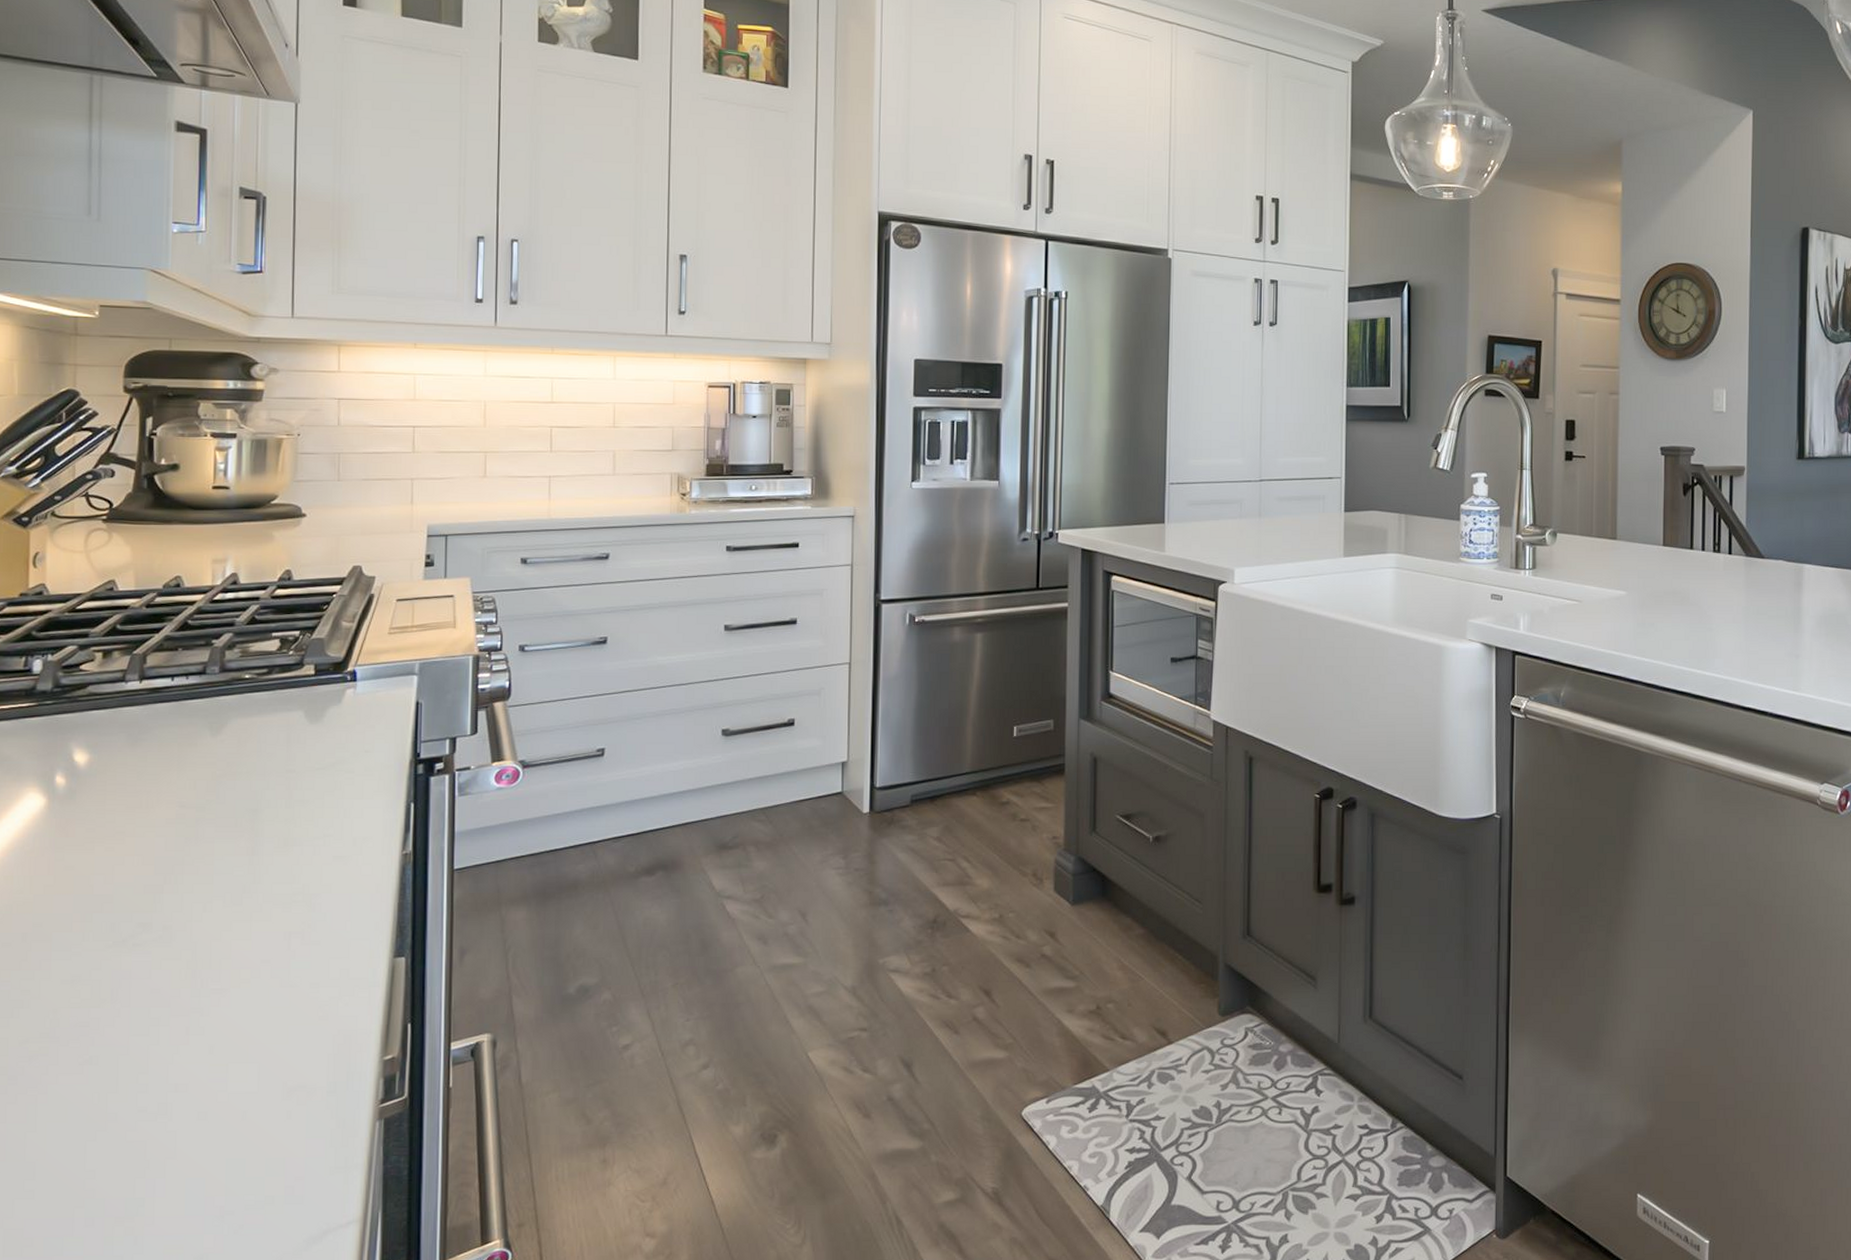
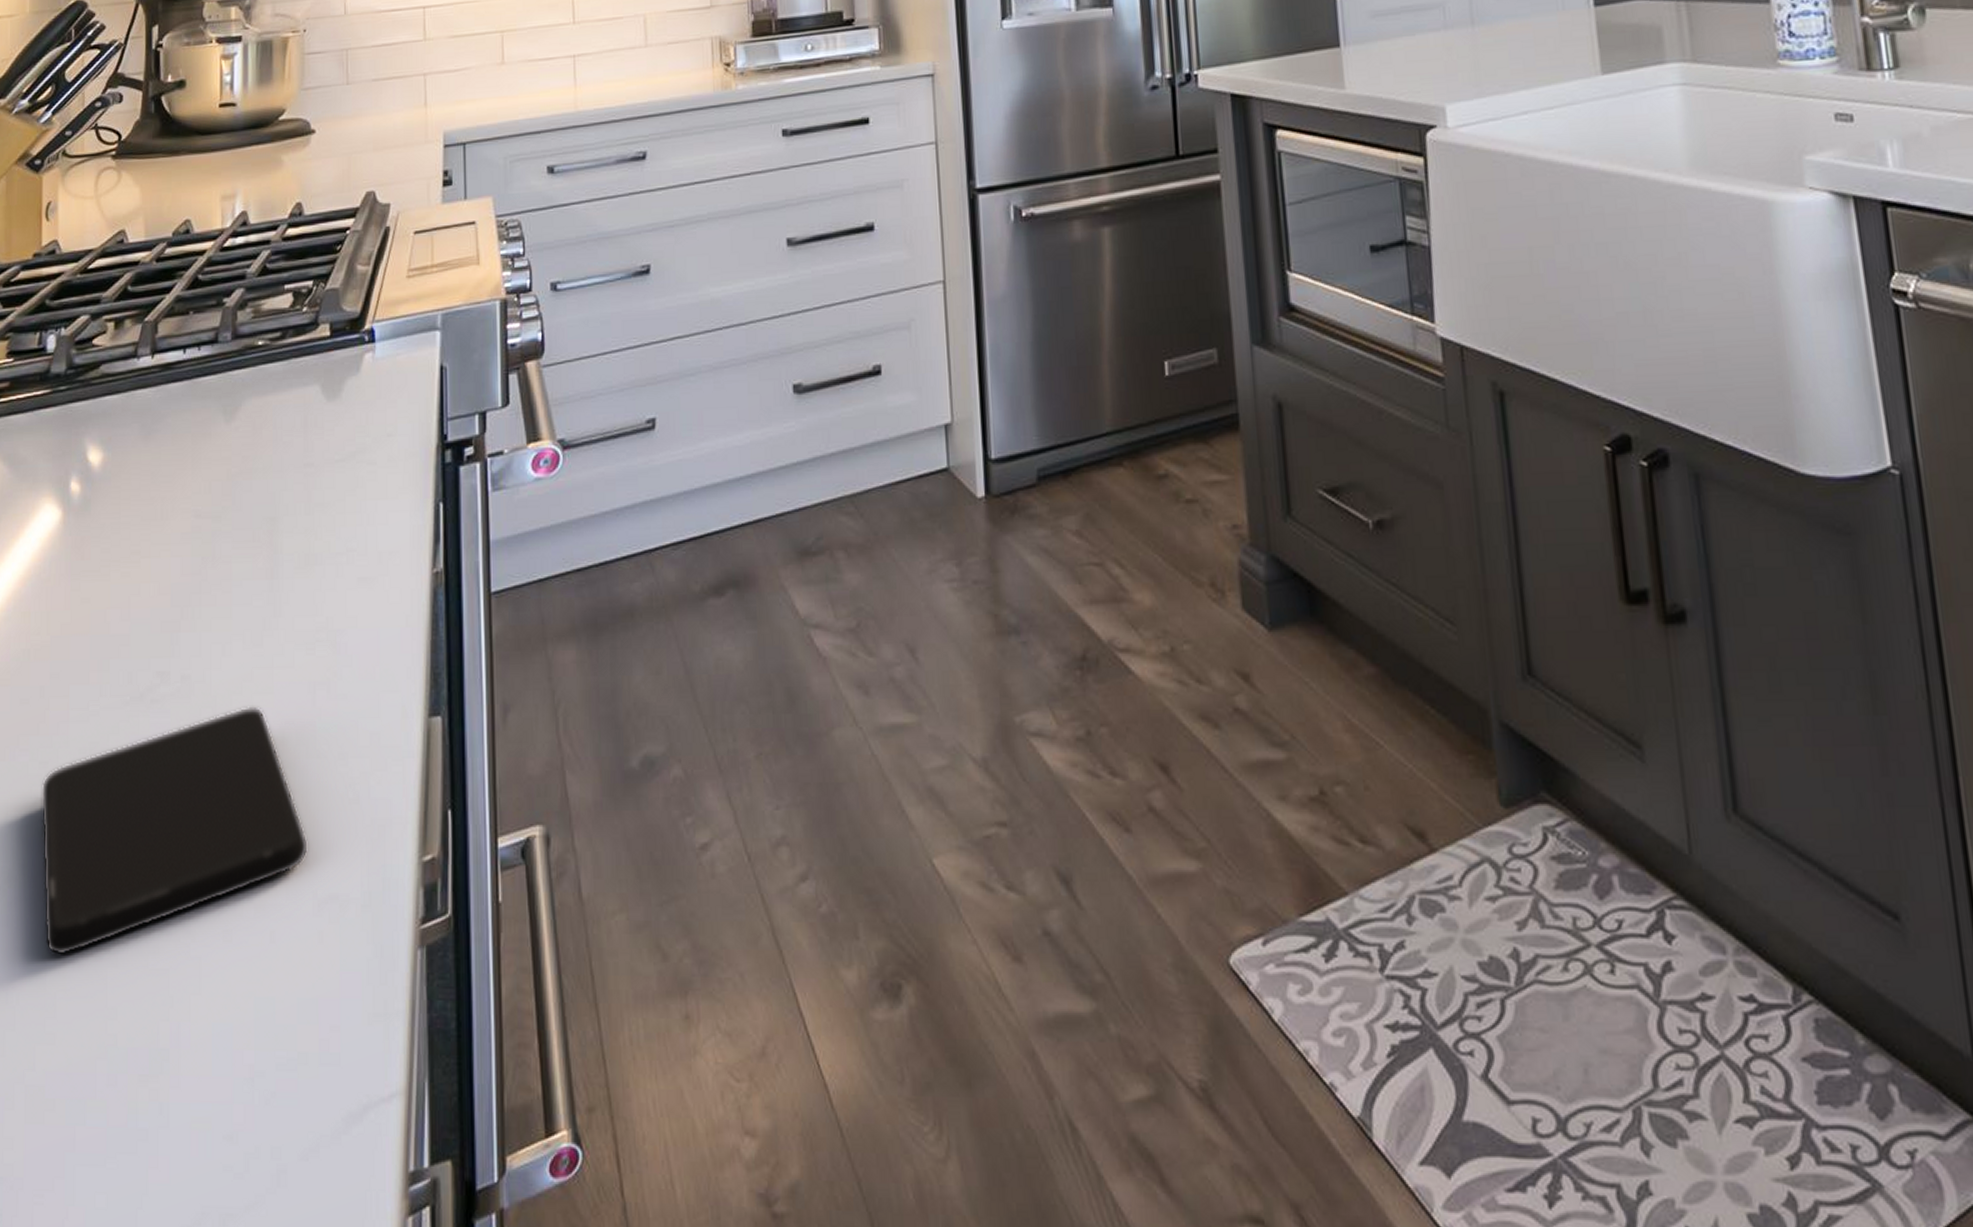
smartphone: none [22,949,281,1134] -> present [41,706,309,956]

